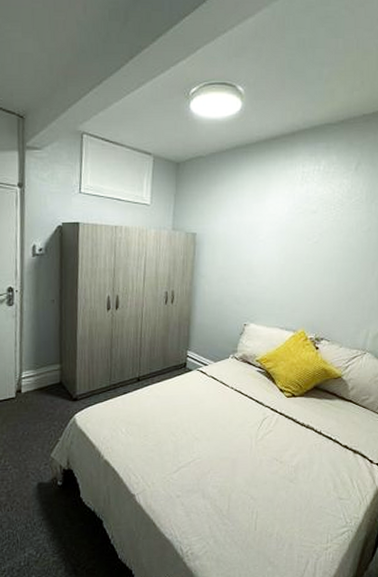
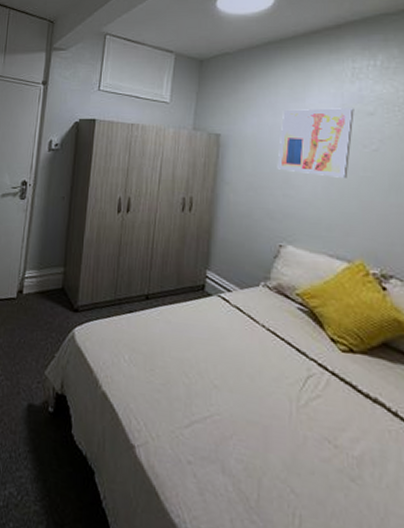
wall art: none [243,207,302,266] -> present [277,108,354,178]

